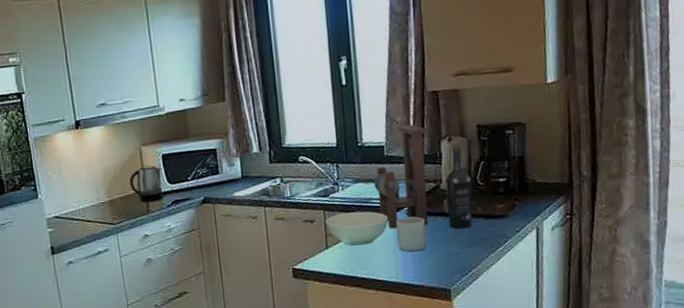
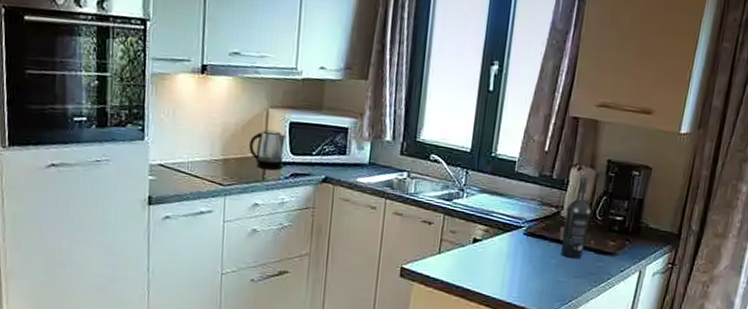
bowl: present [325,211,388,246] -> none [443,220,505,257]
paper towel holder: present [374,124,429,229] -> none [497,144,560,248]
mug: present [396,216,427,252] -> none [508,236,540,273]

